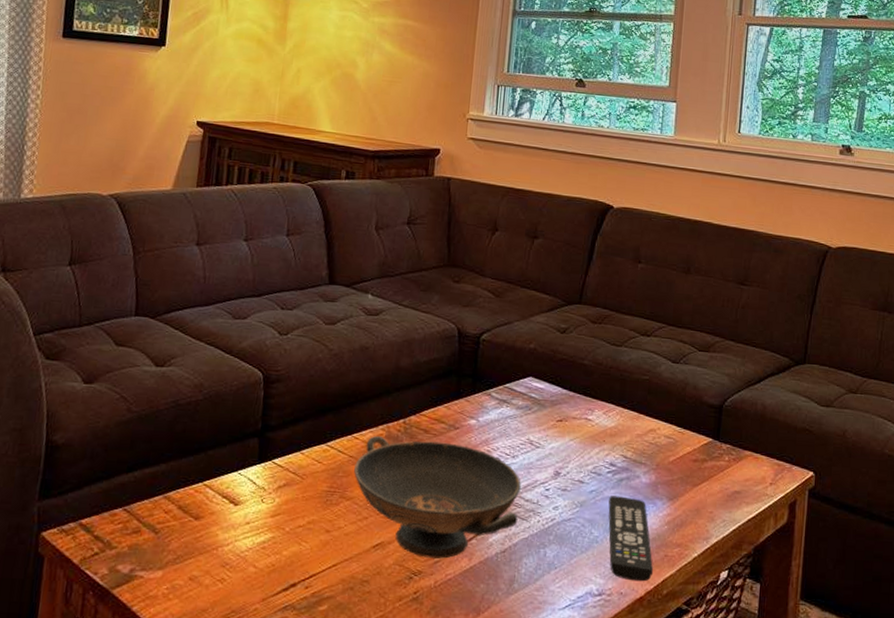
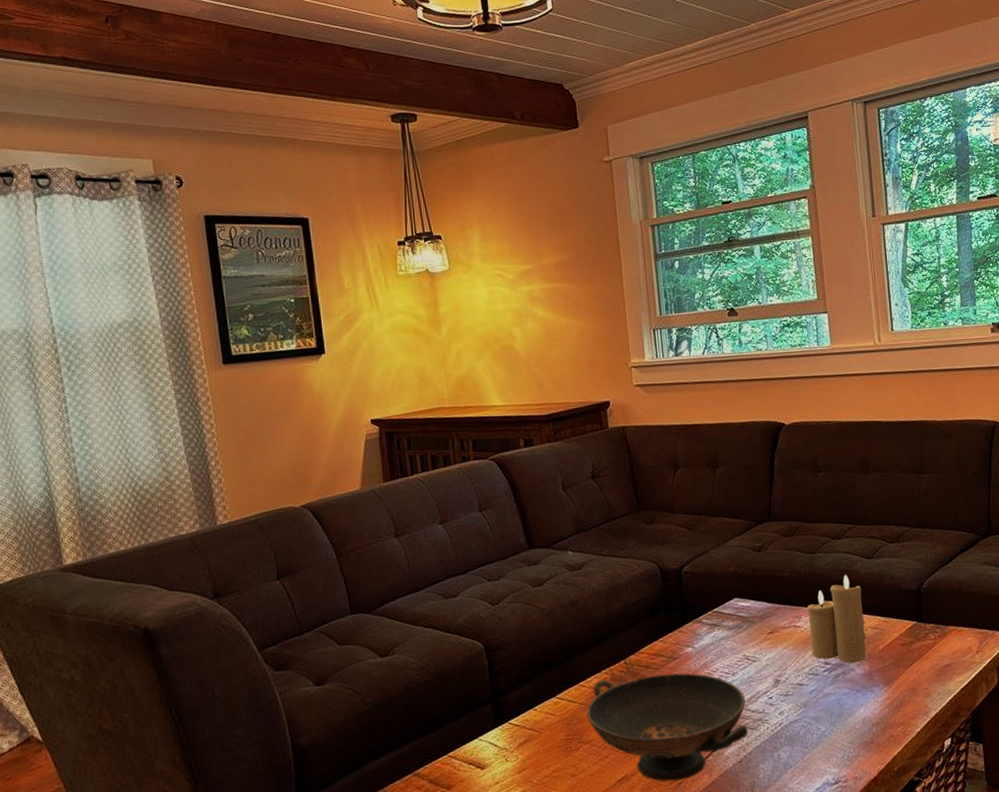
candle: none [598,375,662,471] -> present [807,575,866,664]
remote control: present [608,496,653,582] -> none [829,689,882,765]

